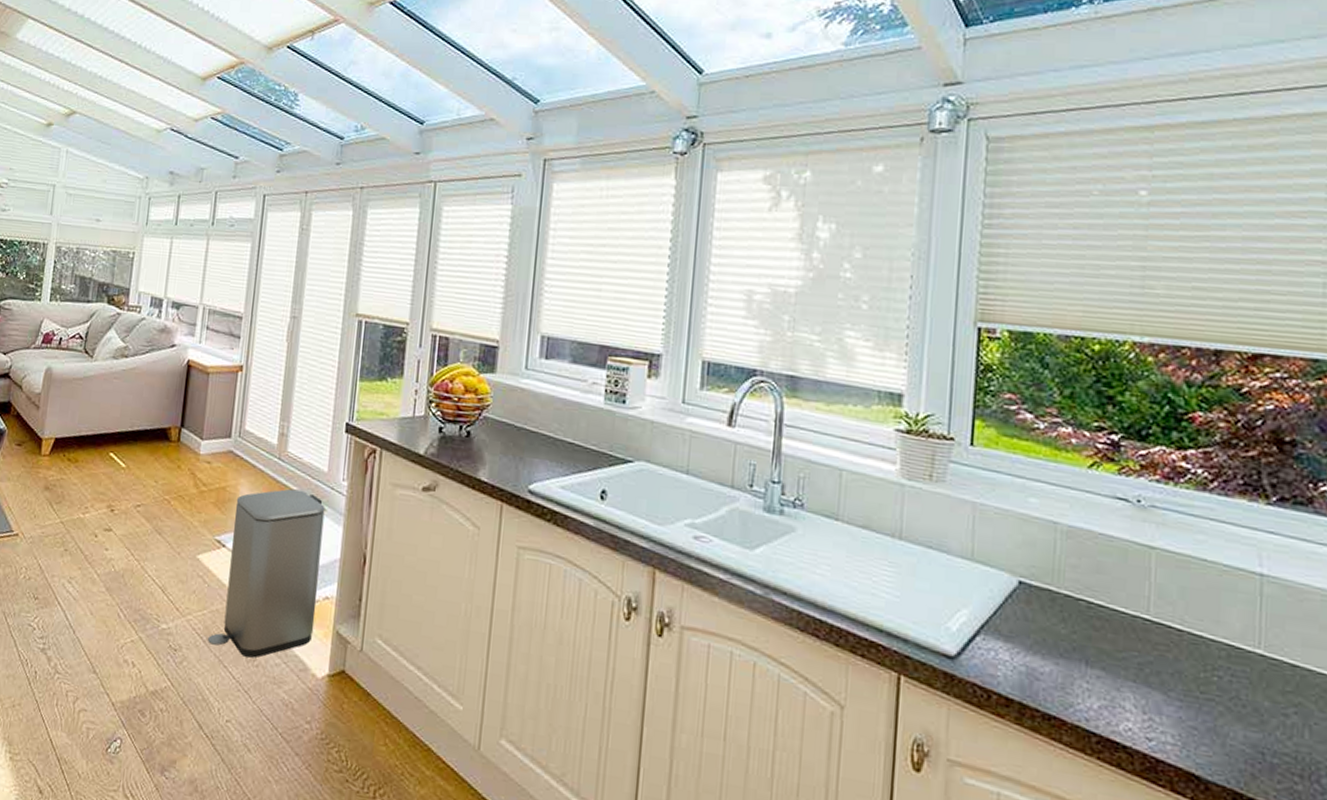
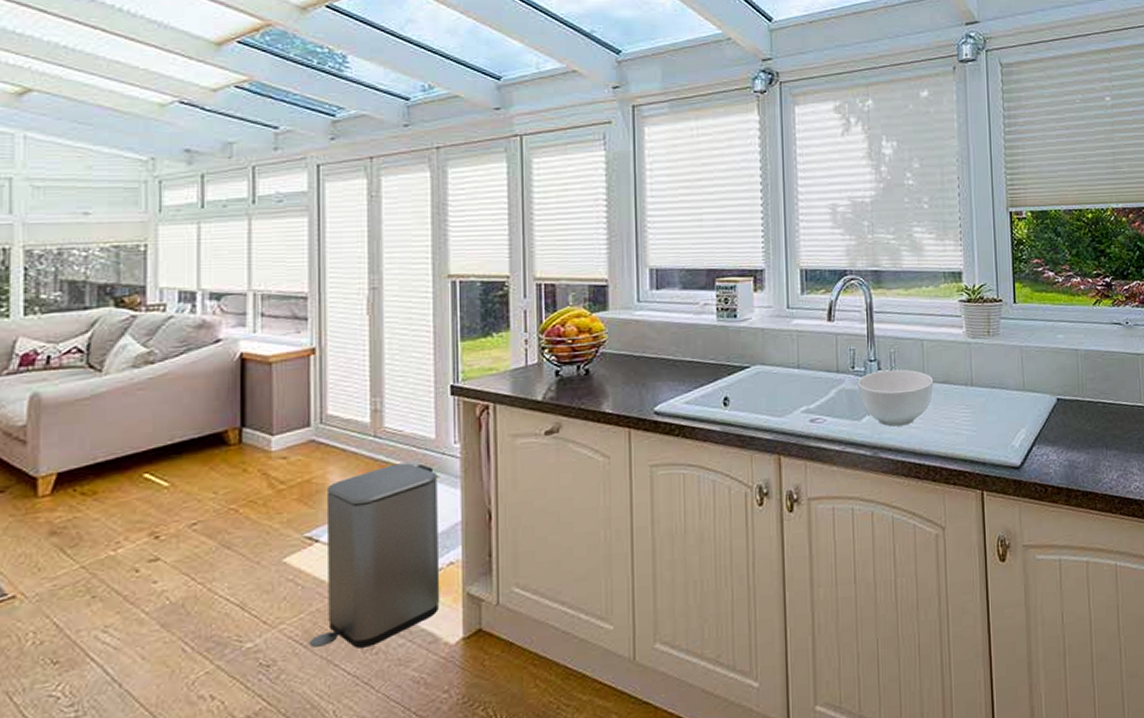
bowl: none [754,495,850,569] -> present [857,369,934,427]

